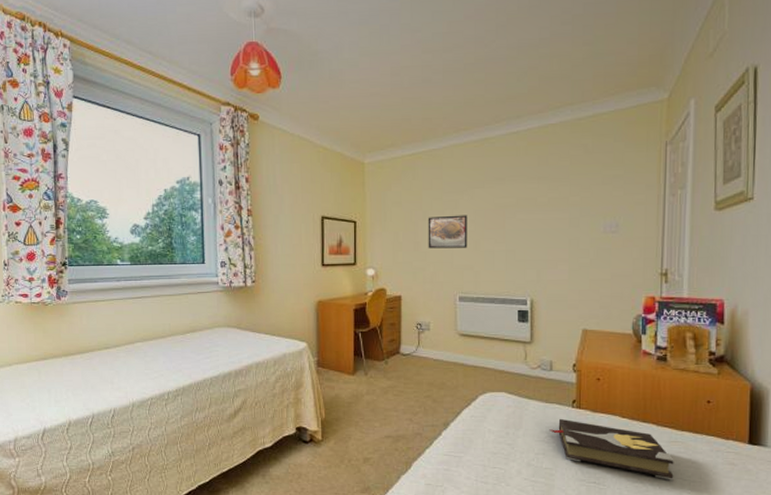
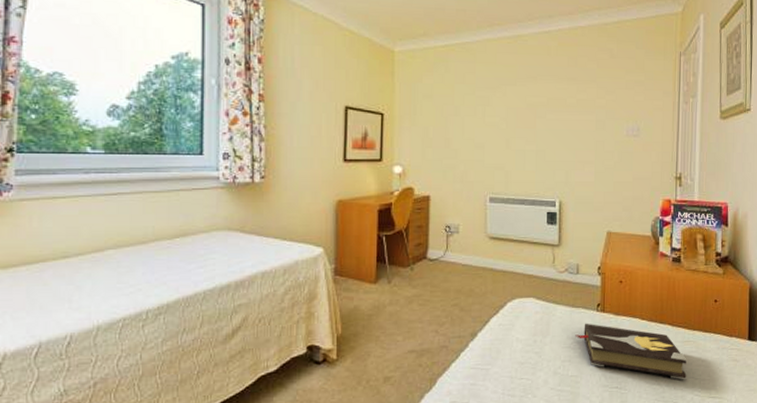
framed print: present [428,215,468,249] -> none [459,112,500,147]

